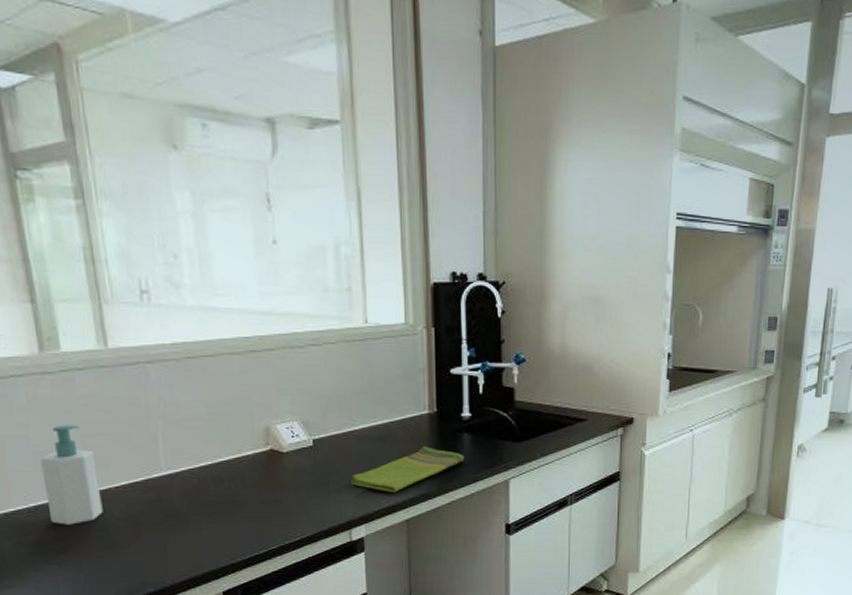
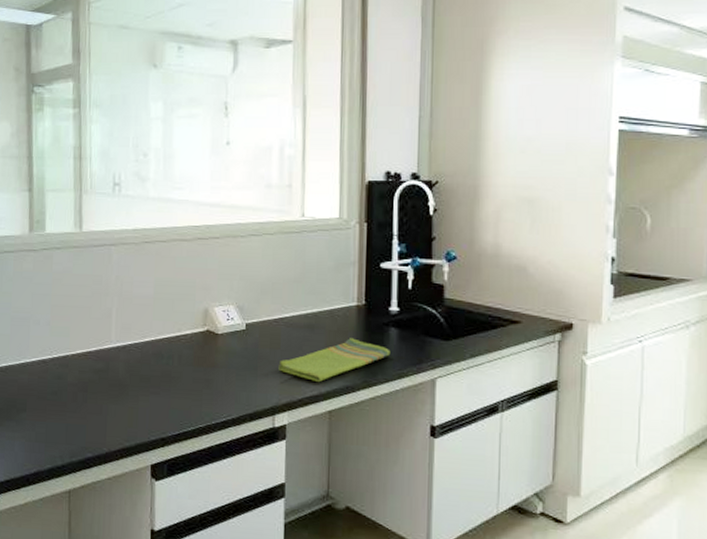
soap bottle: present [40,425,103,525] -> none [16,296,60,386]

